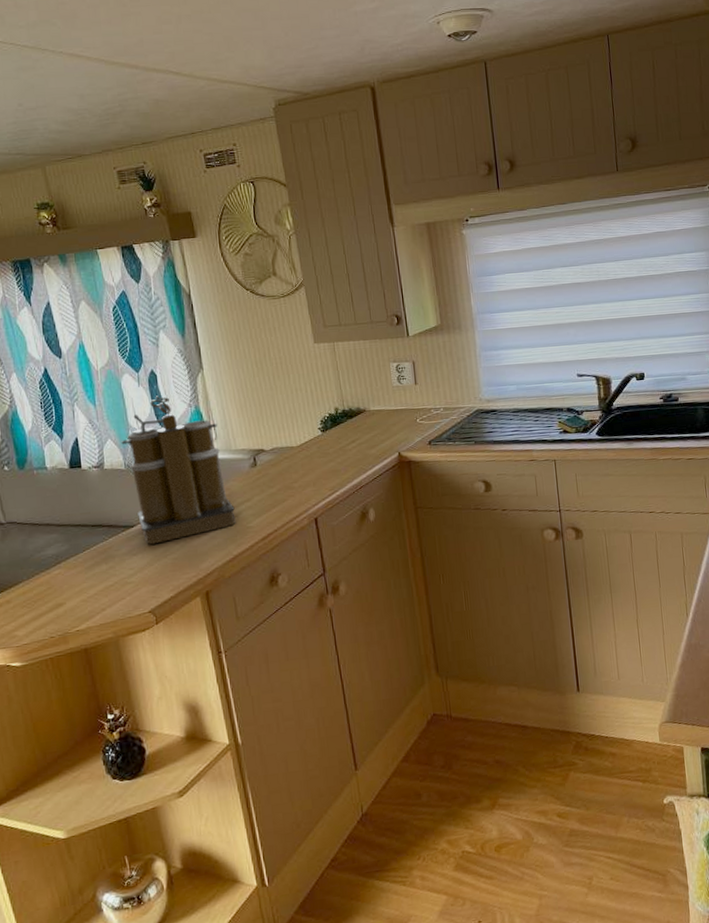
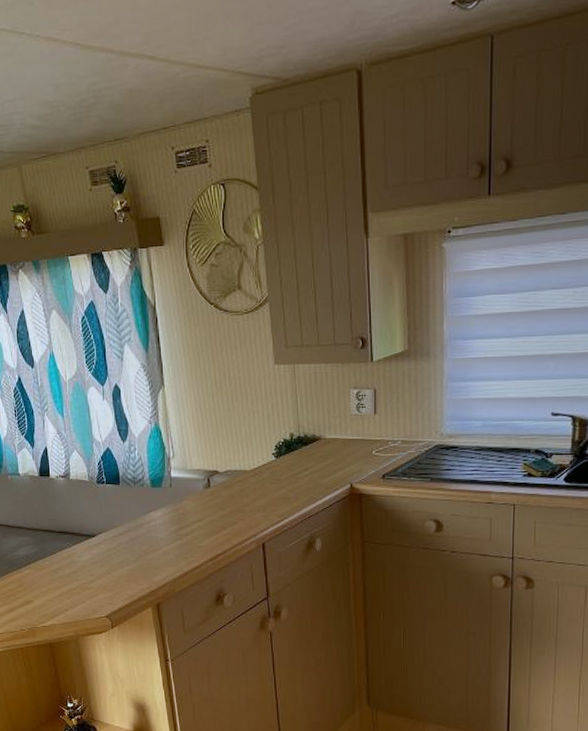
coffee maker: present [121,395,236,545] -> none [86,410,188,555]

